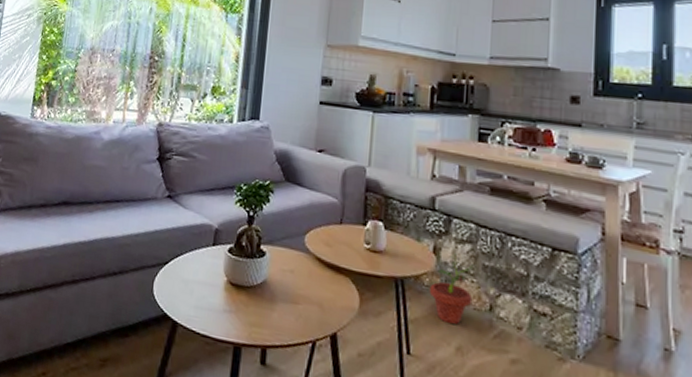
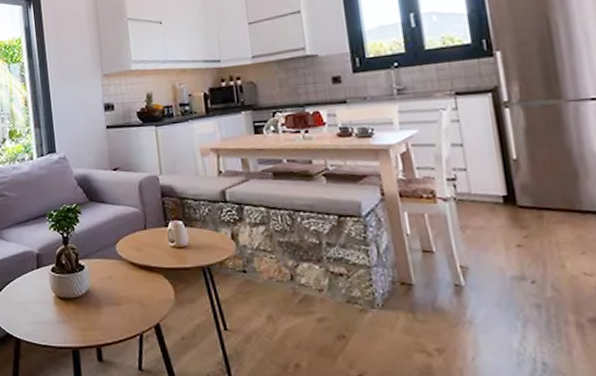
potted plant: present [429,253,478,324] -> none [234,236,275,297]

